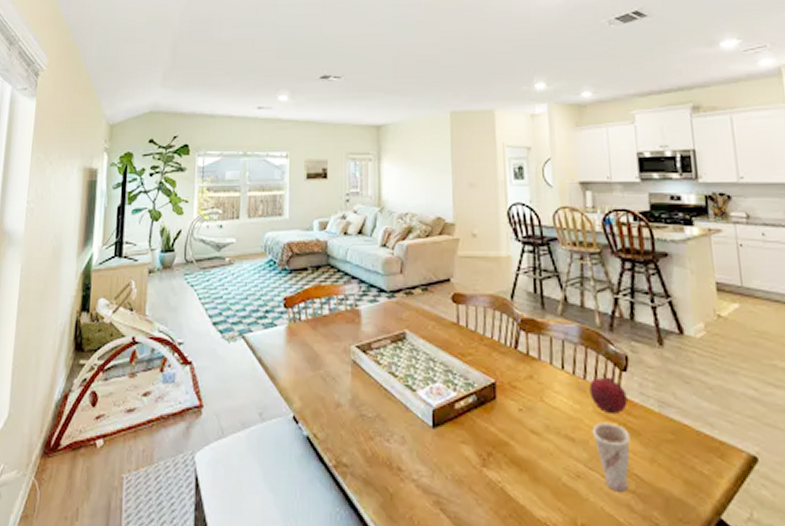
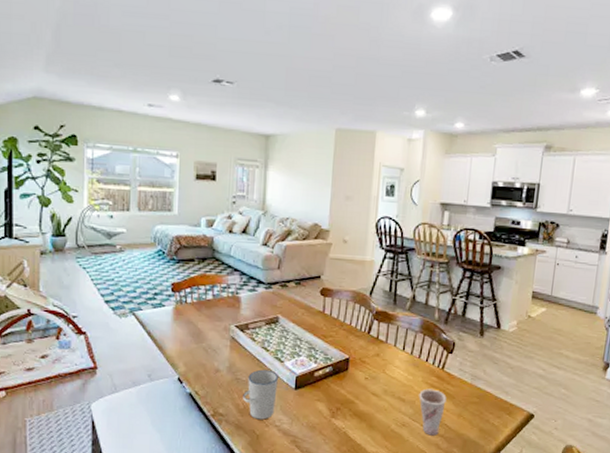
cup: none [370,401,411,472] -> present [243,369,278,420]
fruit: present [589,373,627,415] -> none [421,354,449,384]

